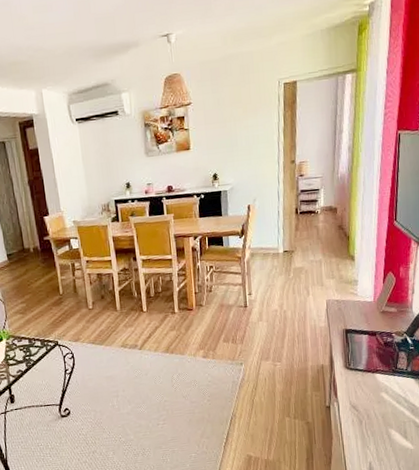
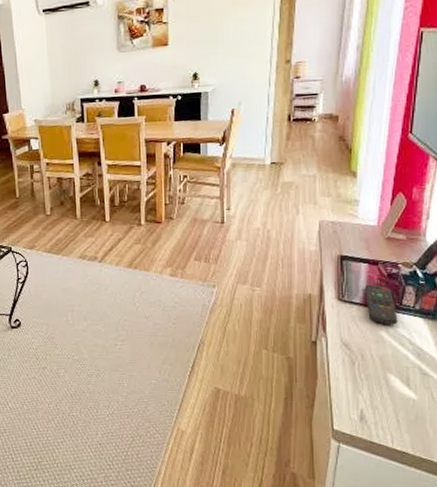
remote control: none [367,352,395,387] -> present [365,284,398,325]

